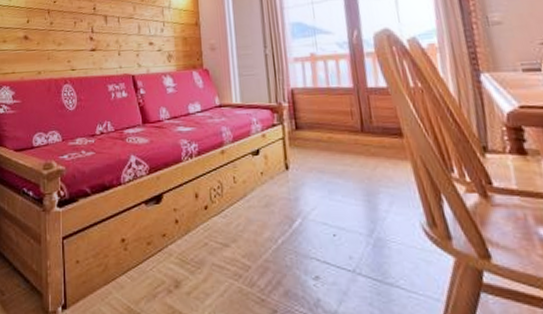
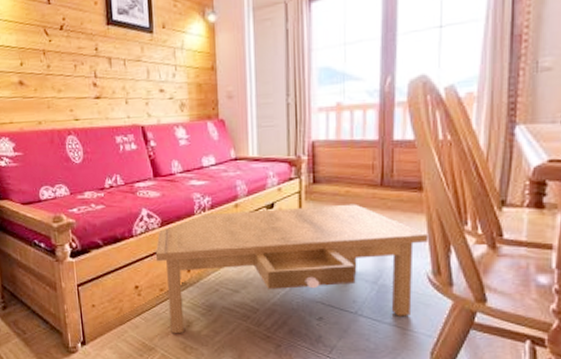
coffee table: none [143,150,418,296] -> present [155,203,429,334]

